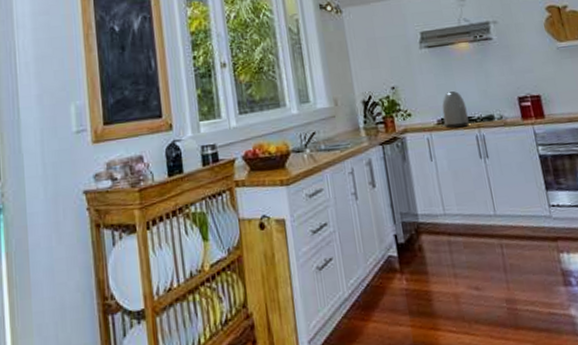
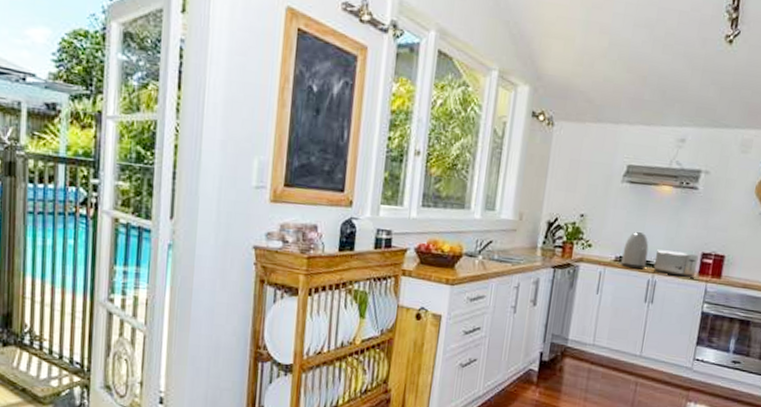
toaster: none [475,100,519,127] -> present [653,249,699,278]

